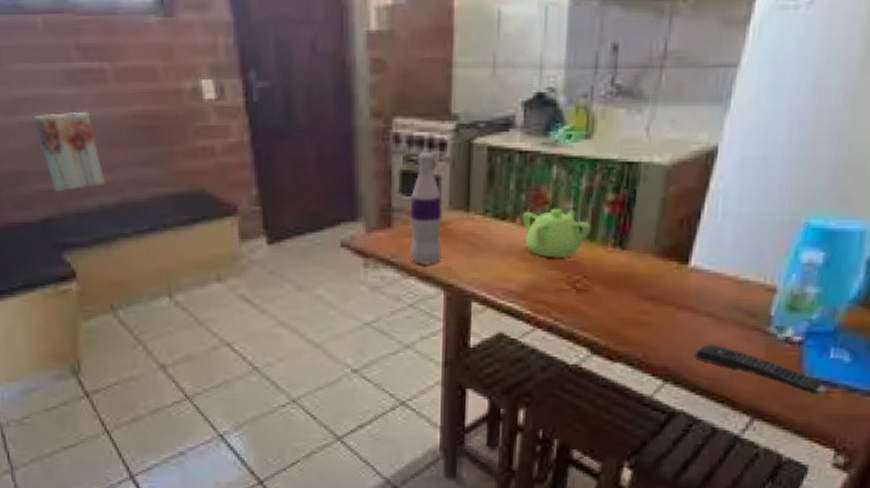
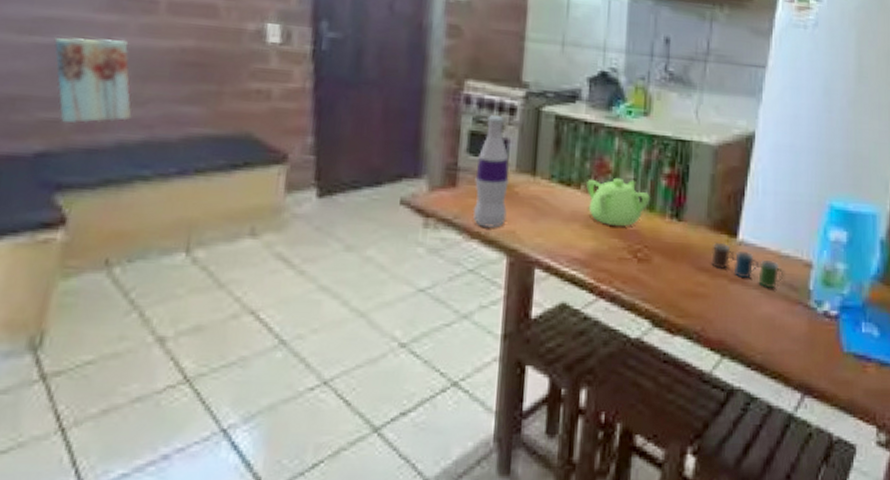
cup: none [657,269,741,316] -> present [711,242,784,289]
remote control: present [694,344,828,396] -> none [747,317,864,370]

